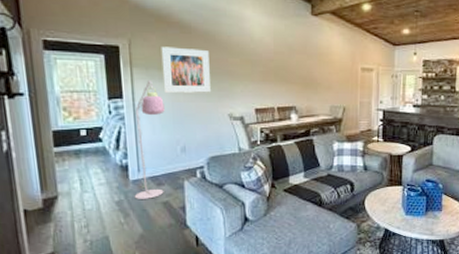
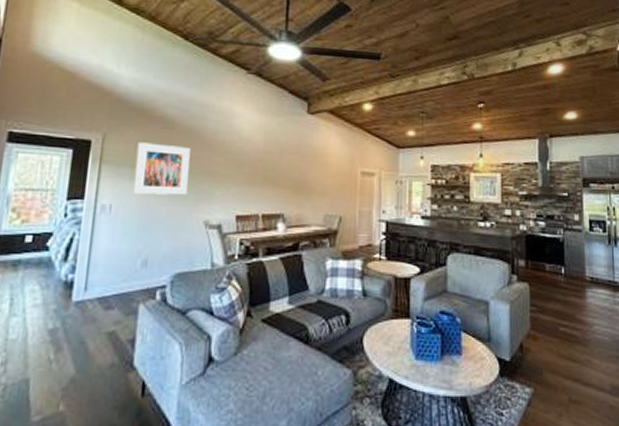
floor lamp: present [134,79,165,199] -> none [73,178,131,327]

